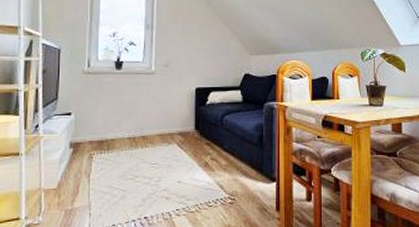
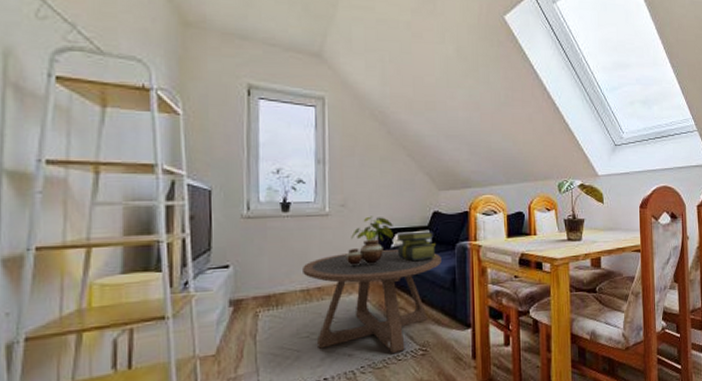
coffee table: none [131,106,251,200] -> present [303,250,442,354]
potted plant: none [167,76,209,120] -> present [345,216,393,267]
stack of books: none [211,91,247,117] -> present [396,231,437,261]

